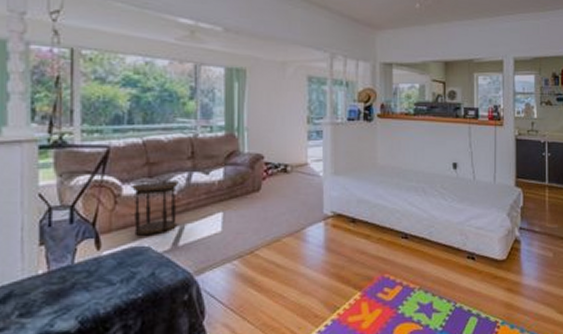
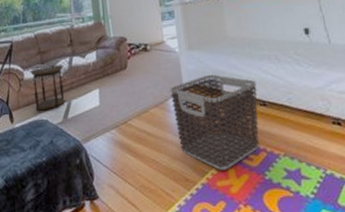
clothes hamper: none [308,203,400,305] -> present [170,74,260,170]

